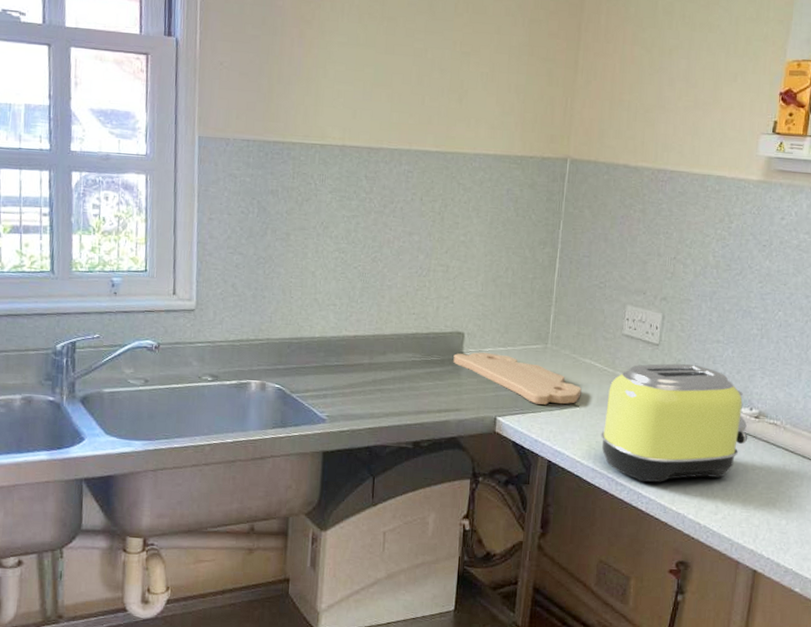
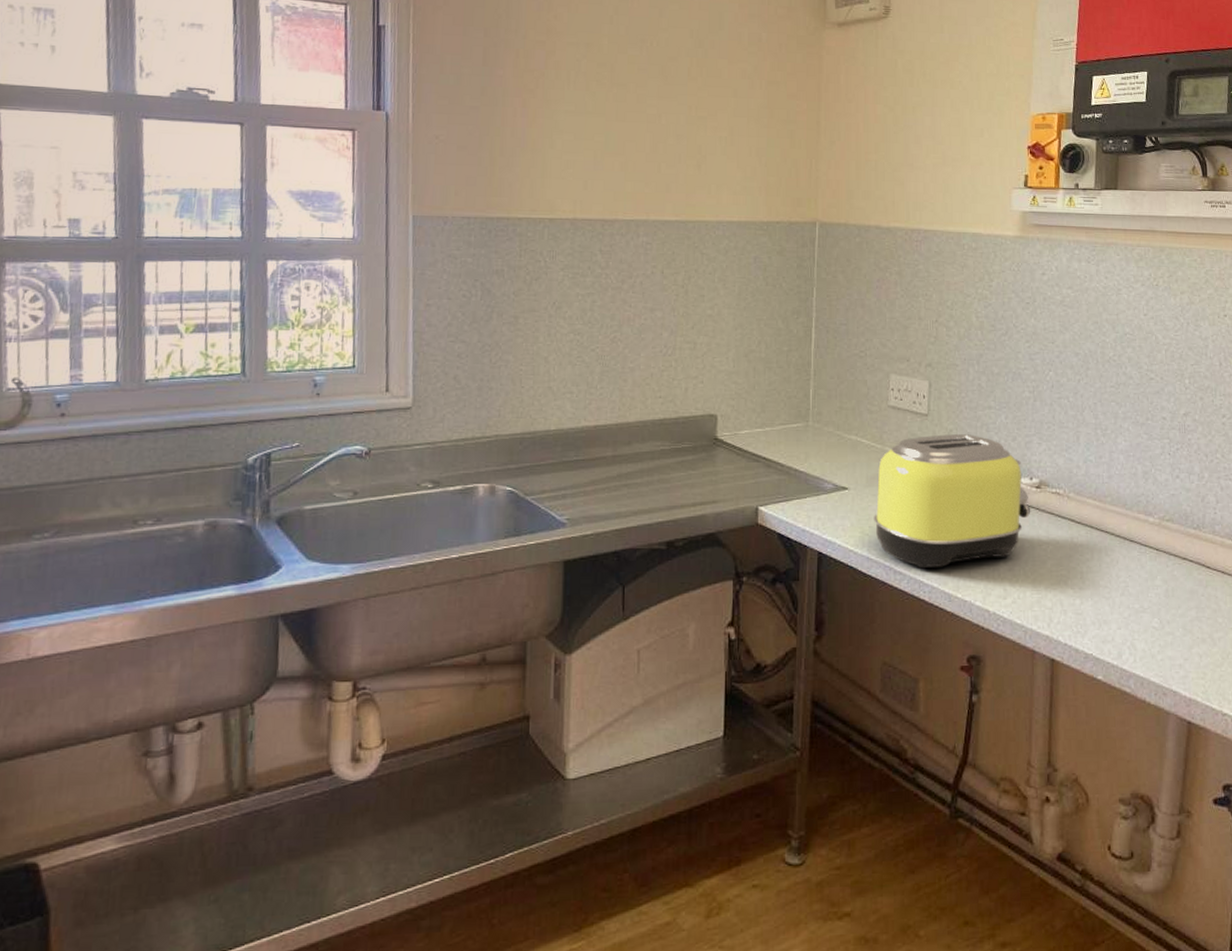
cutting board: present [453,352,582,405] -> none [706,435,849,489]

